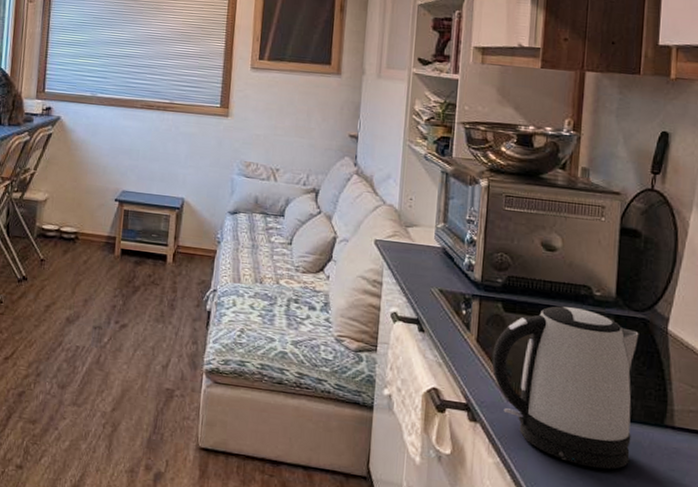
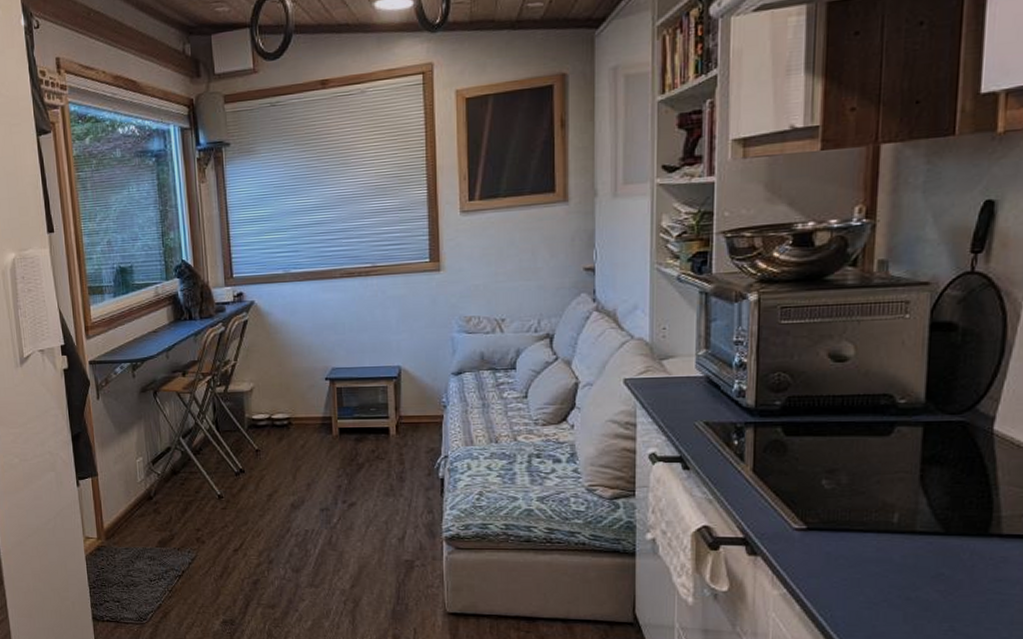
kettle: present [491,306,639,470] -> none [772,421,956,588]

